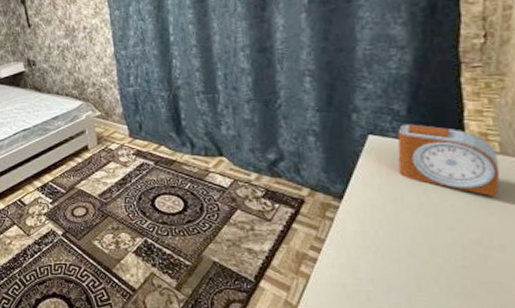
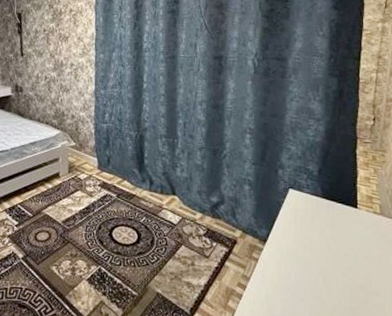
alarm clock: present [397,124,500,197] -> none [309,183,379,250]

